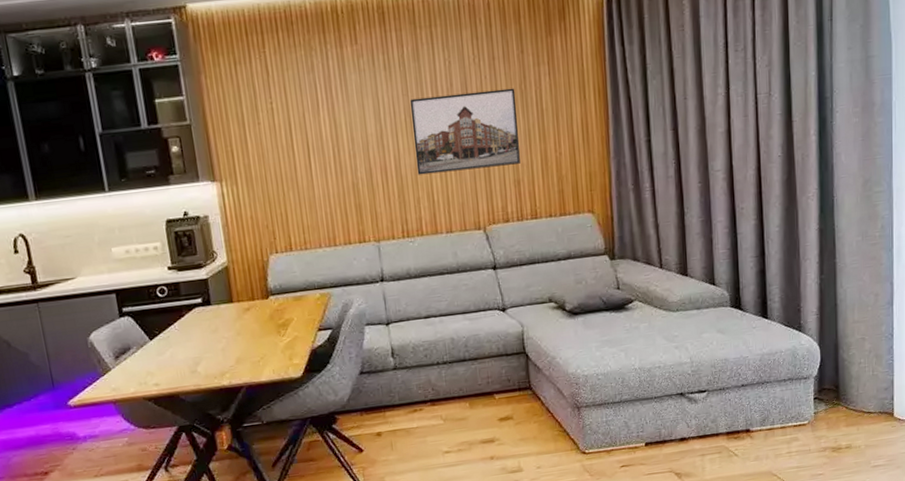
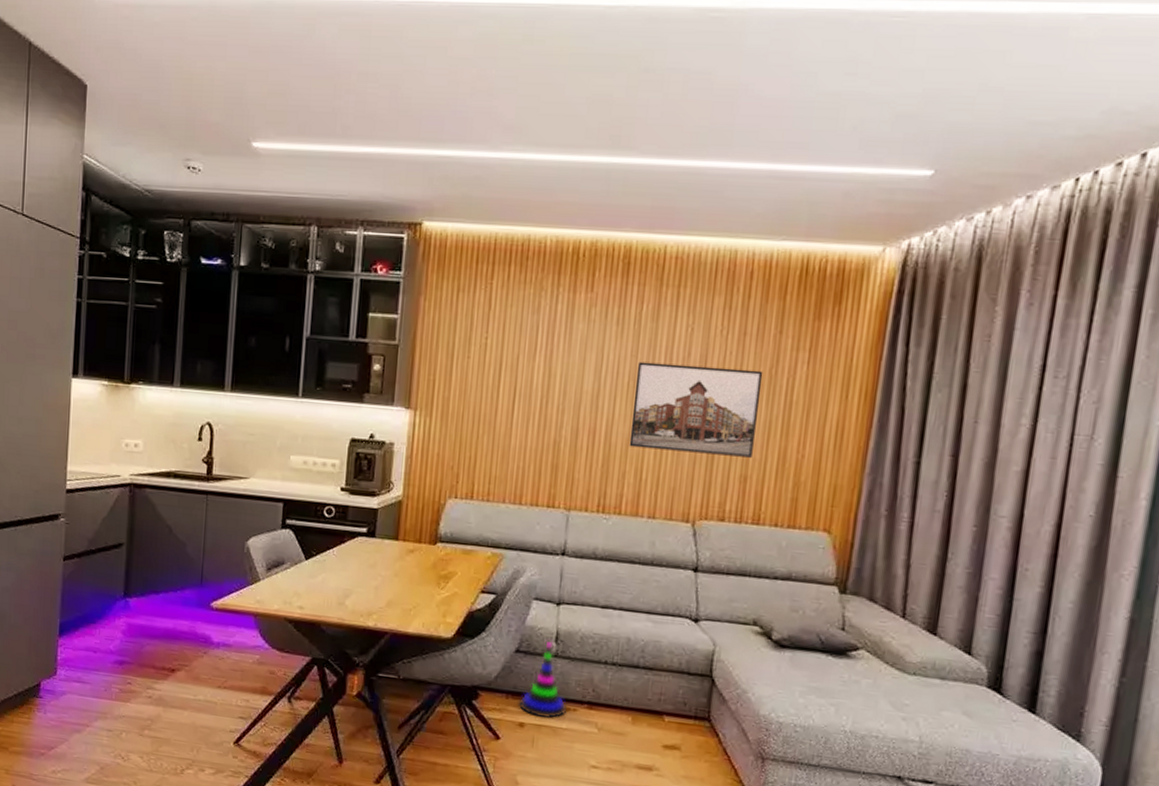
stacking toy: none [372,358,415,425] -> present [518,642,568,719]

